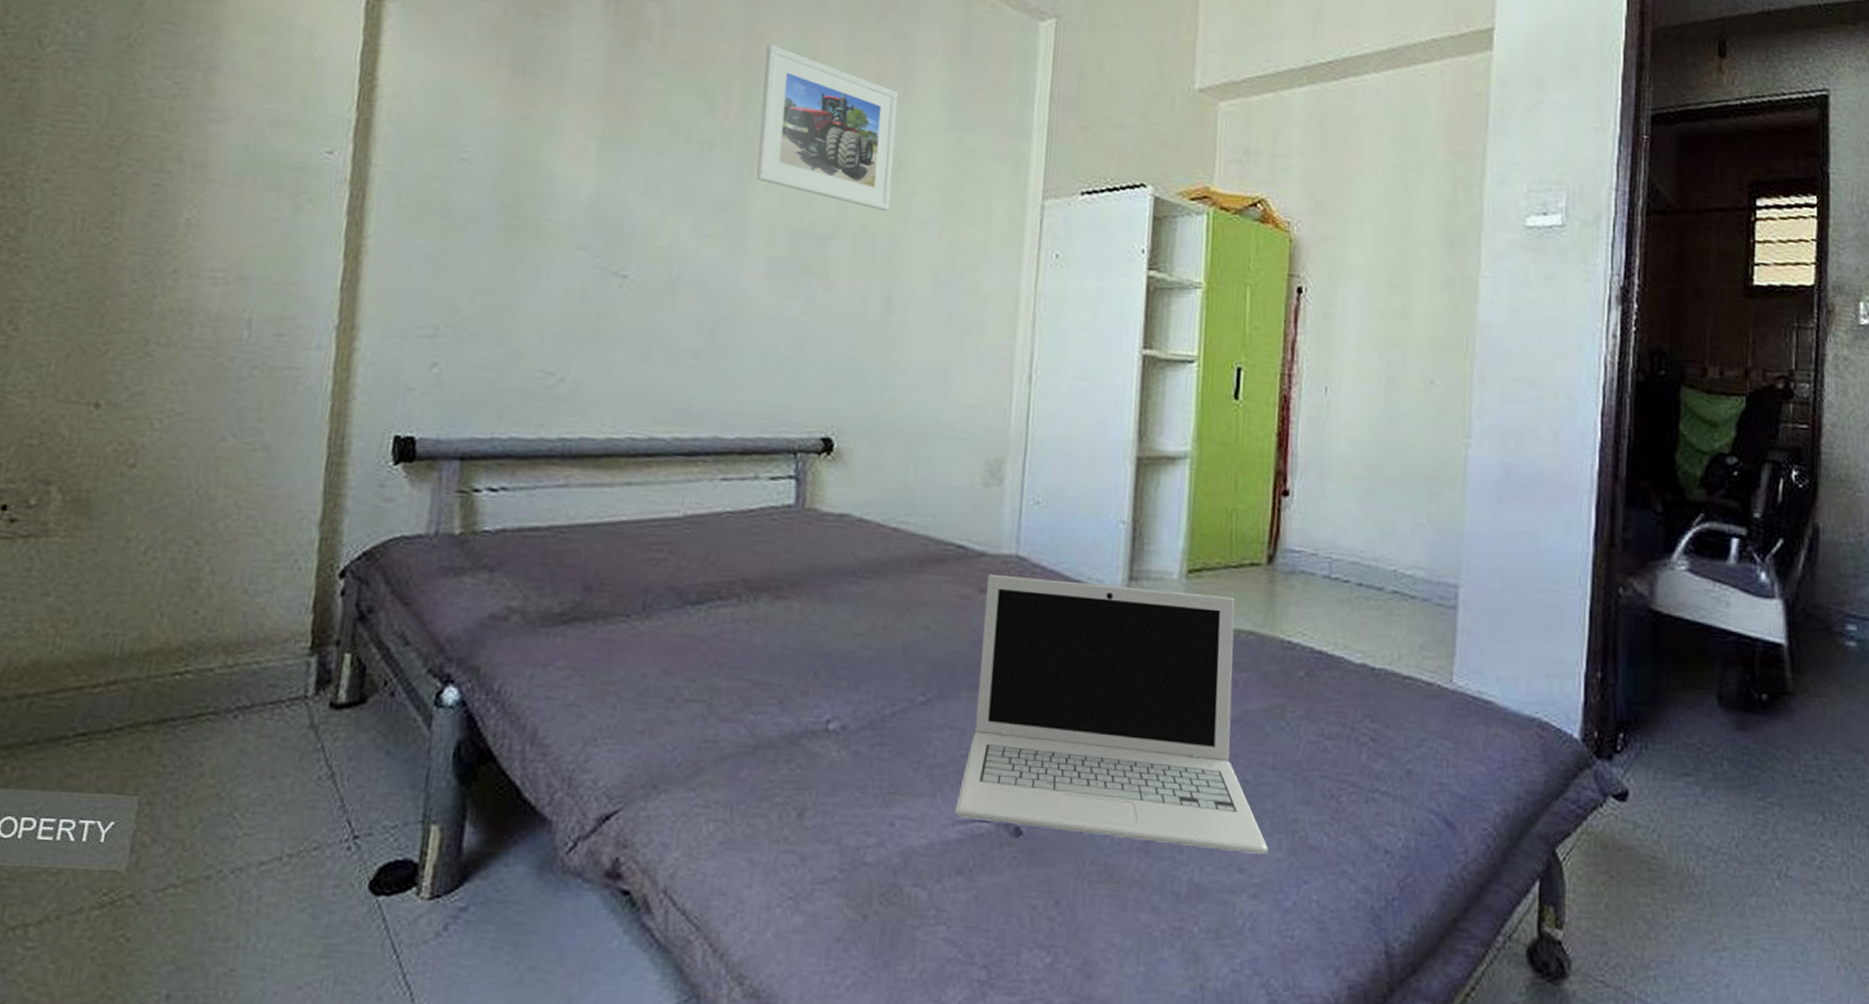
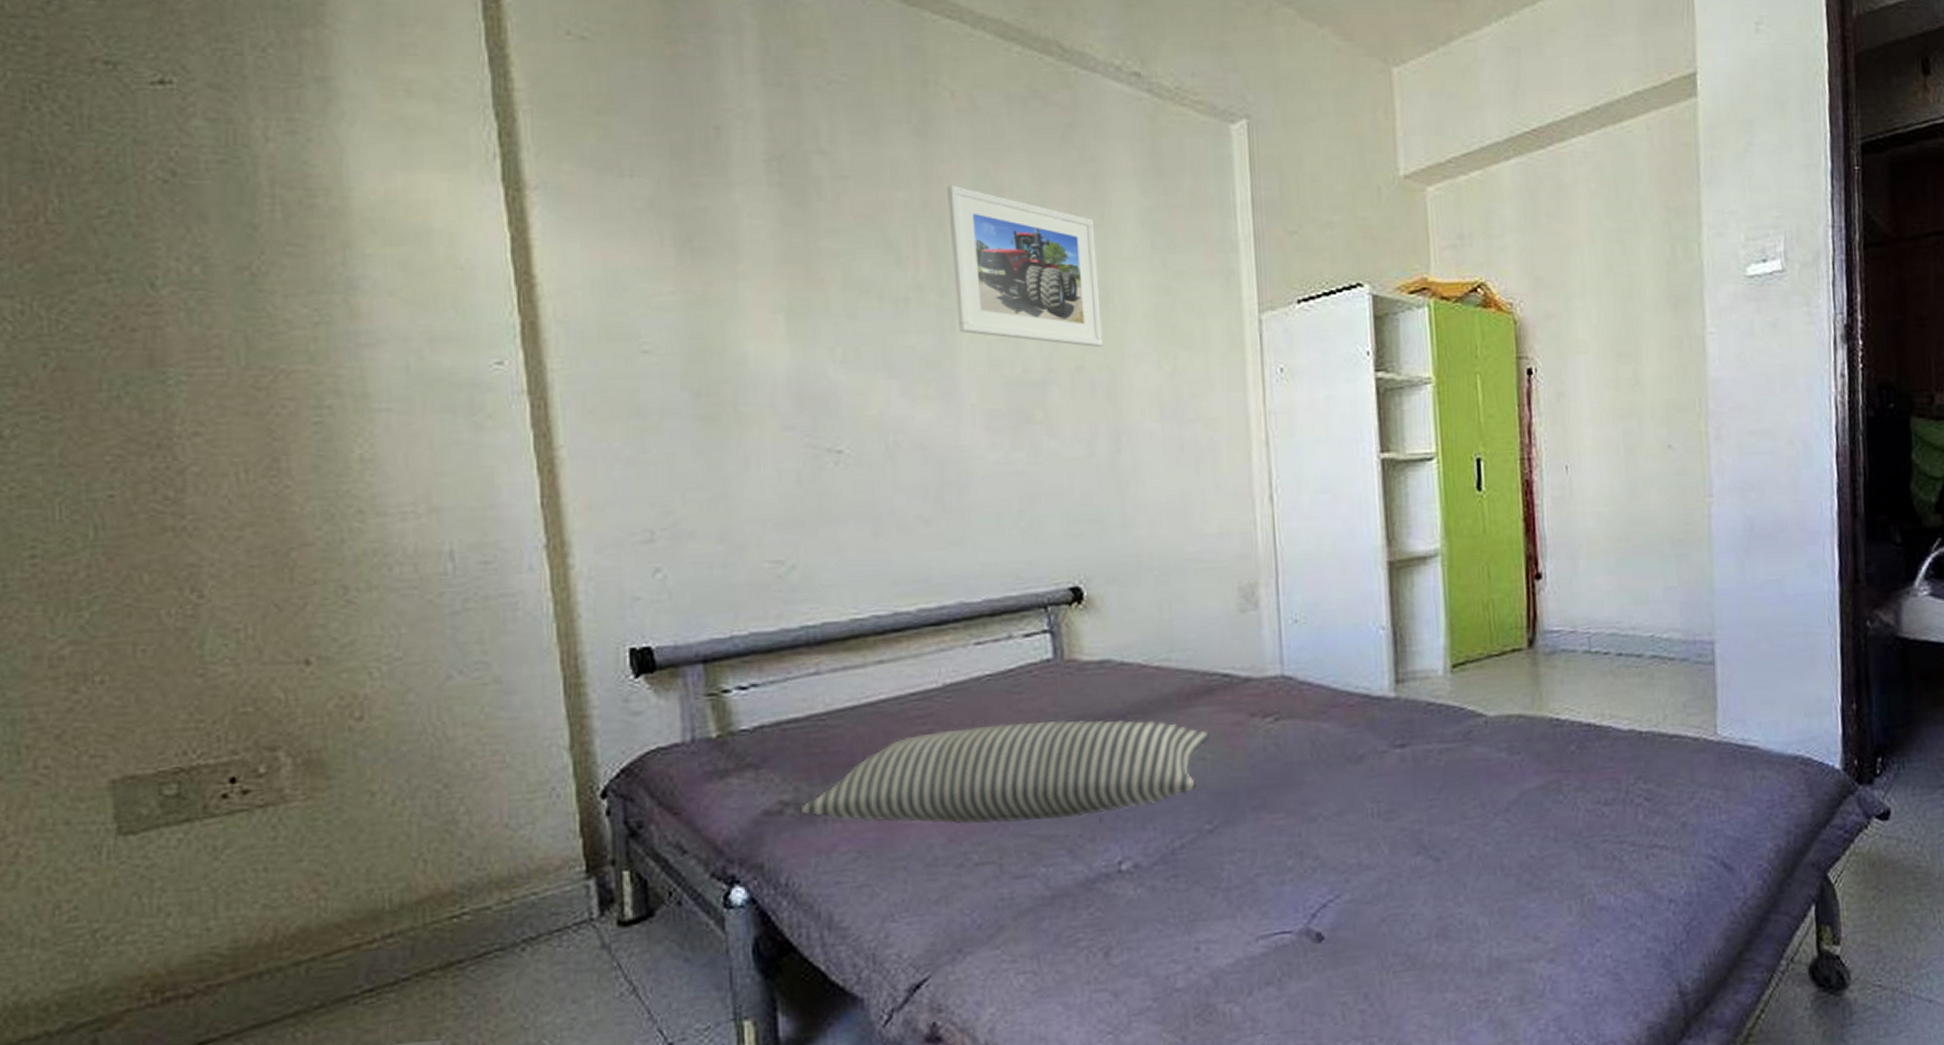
pillow: none [525,561,936,668] -> present [800,720,1209,825]
laptop: present [955,575,1268,854] -> none [1256,684,1559,933]

